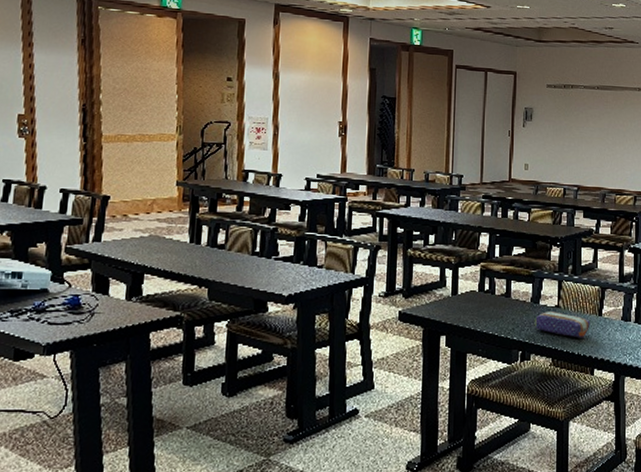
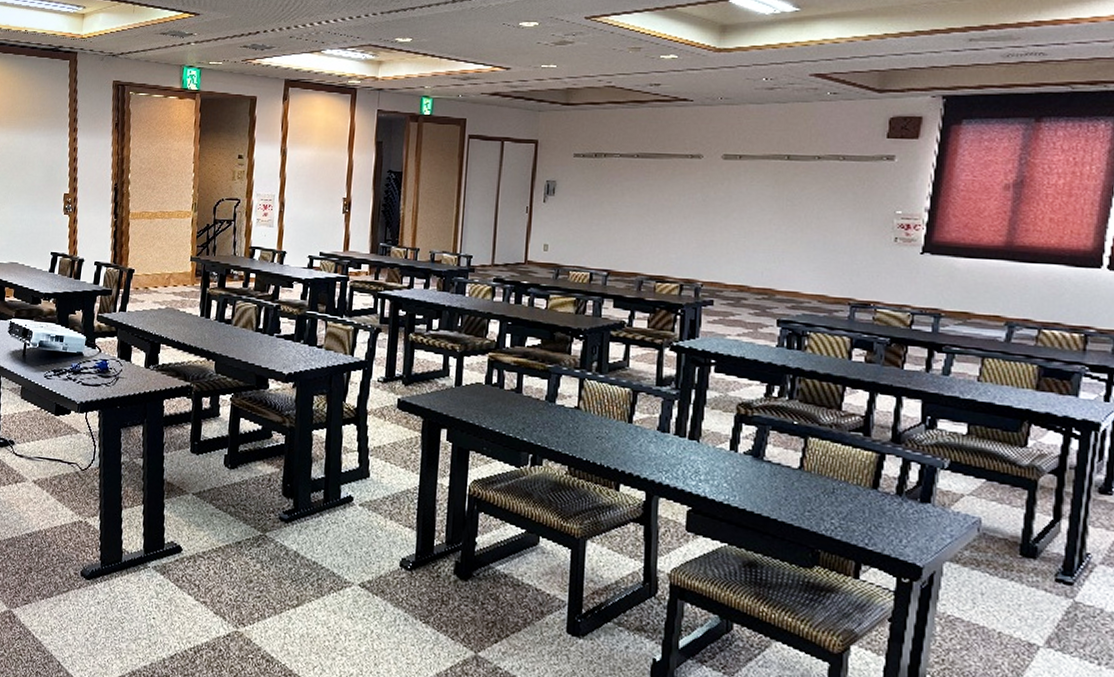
pencil case: present [534,311,591,338] -> none [548,412,618,447]

